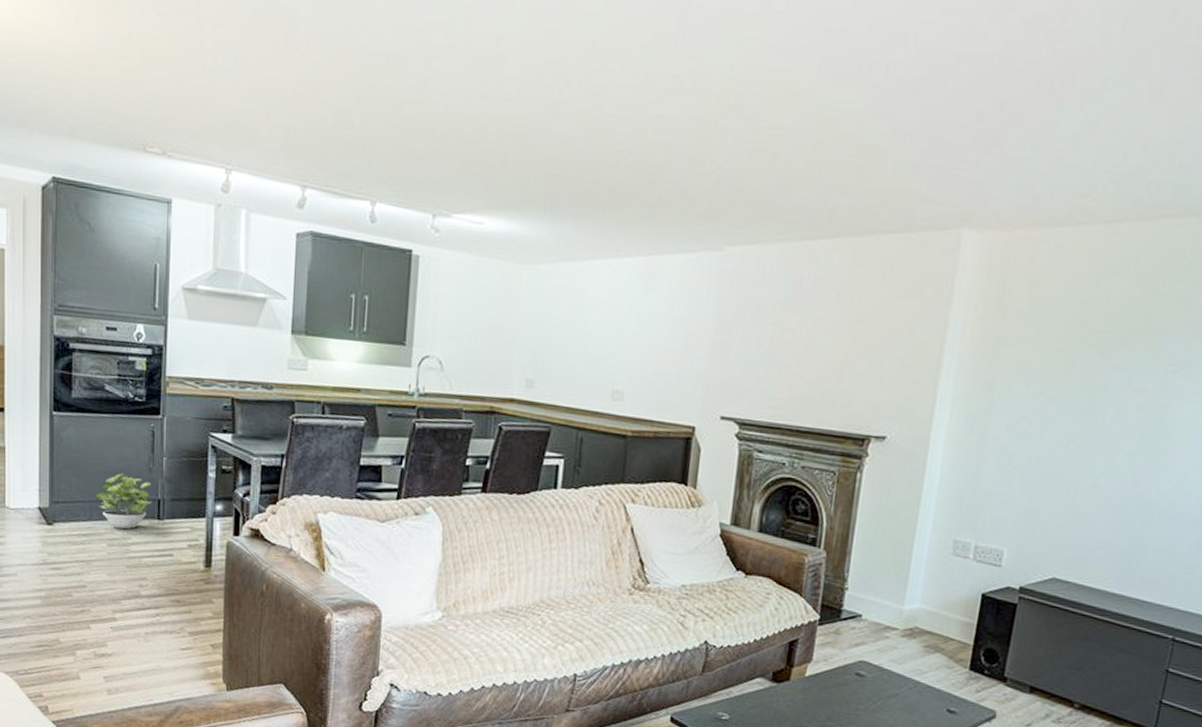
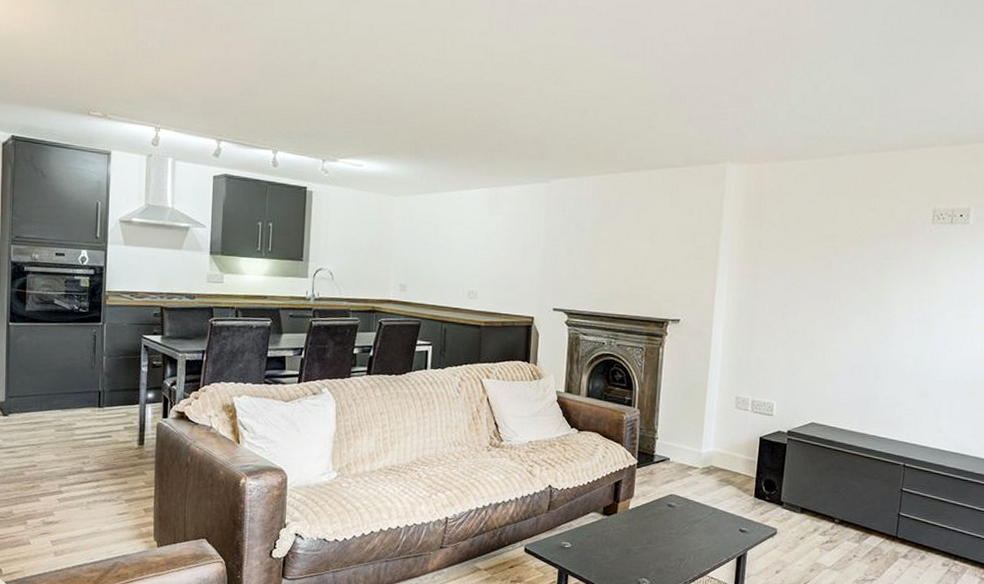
potted plant: present [95,473,152,530] -> none [45,370,94,417]

